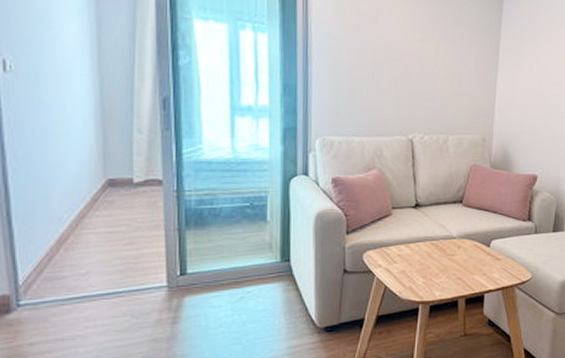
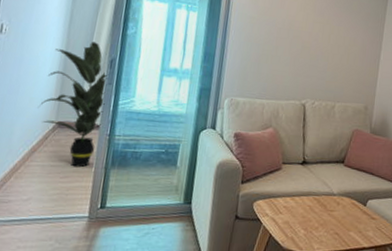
indoor plant: none [79,77,165,232] -> present [39,42,109,168]

